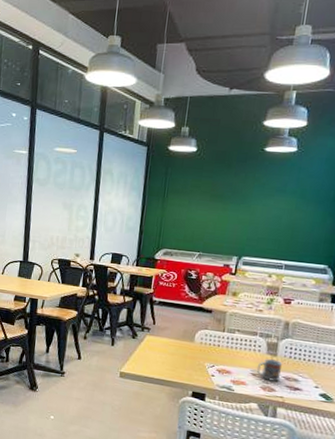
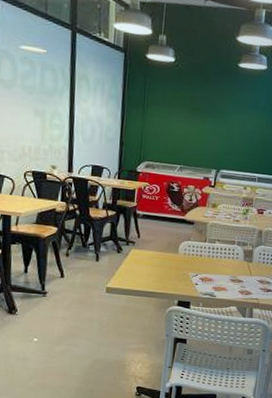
cup: present [256,359,283,382] -> none [235,265,257,286]

